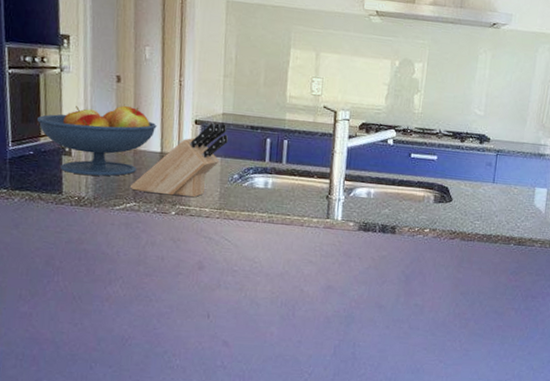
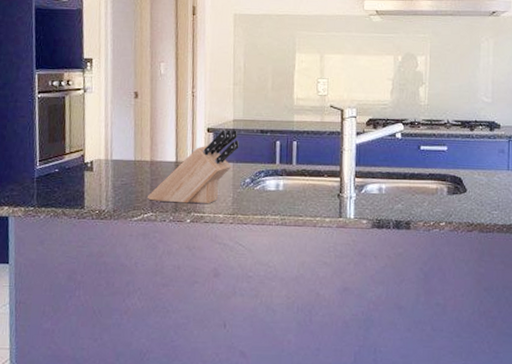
fruit bowl: present [37,106,157,176] -> none [63,119,172,189]

